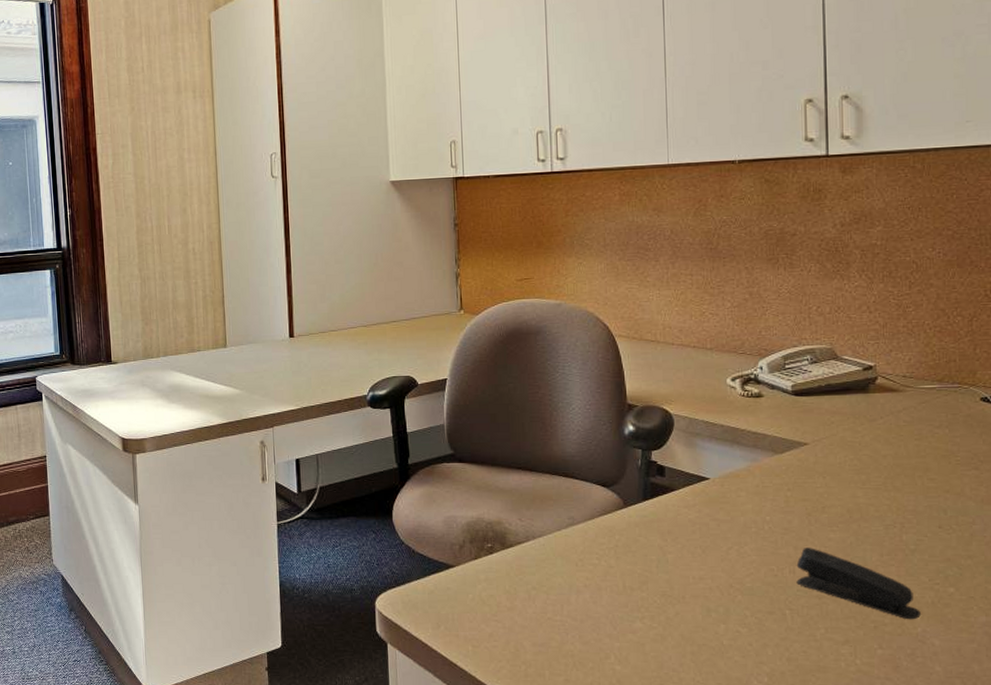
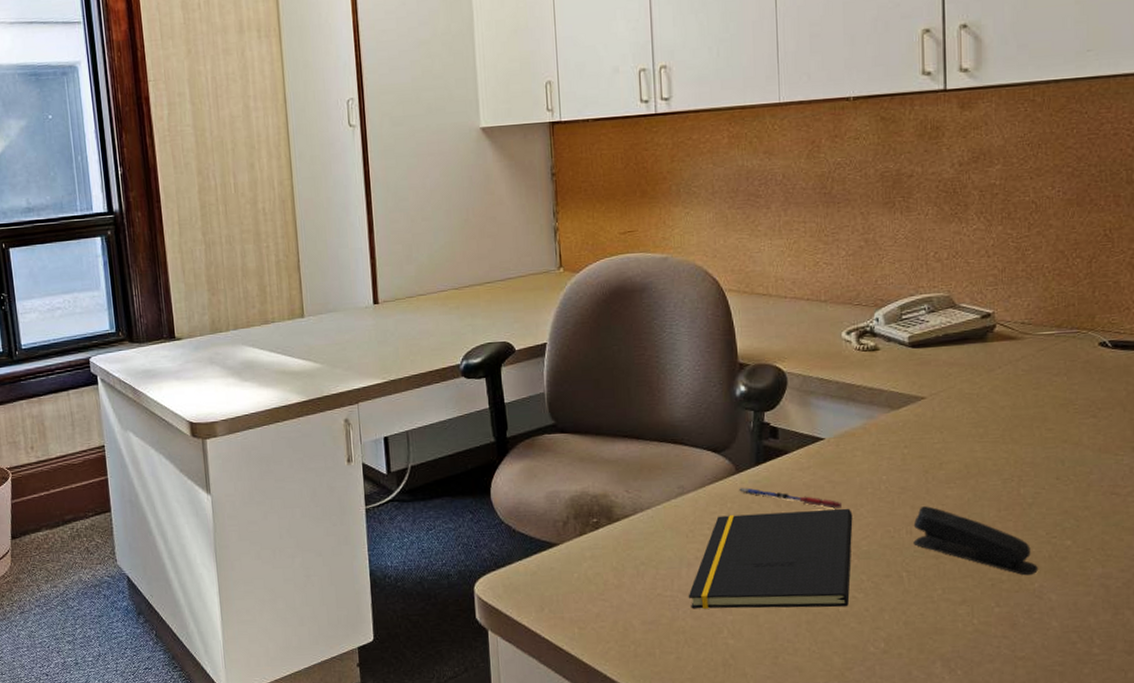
notepad: none [577,545,737,641] -> present [688,508,853,609]
pen: none [627,521,727,545] -> present [739,487,843,509]

